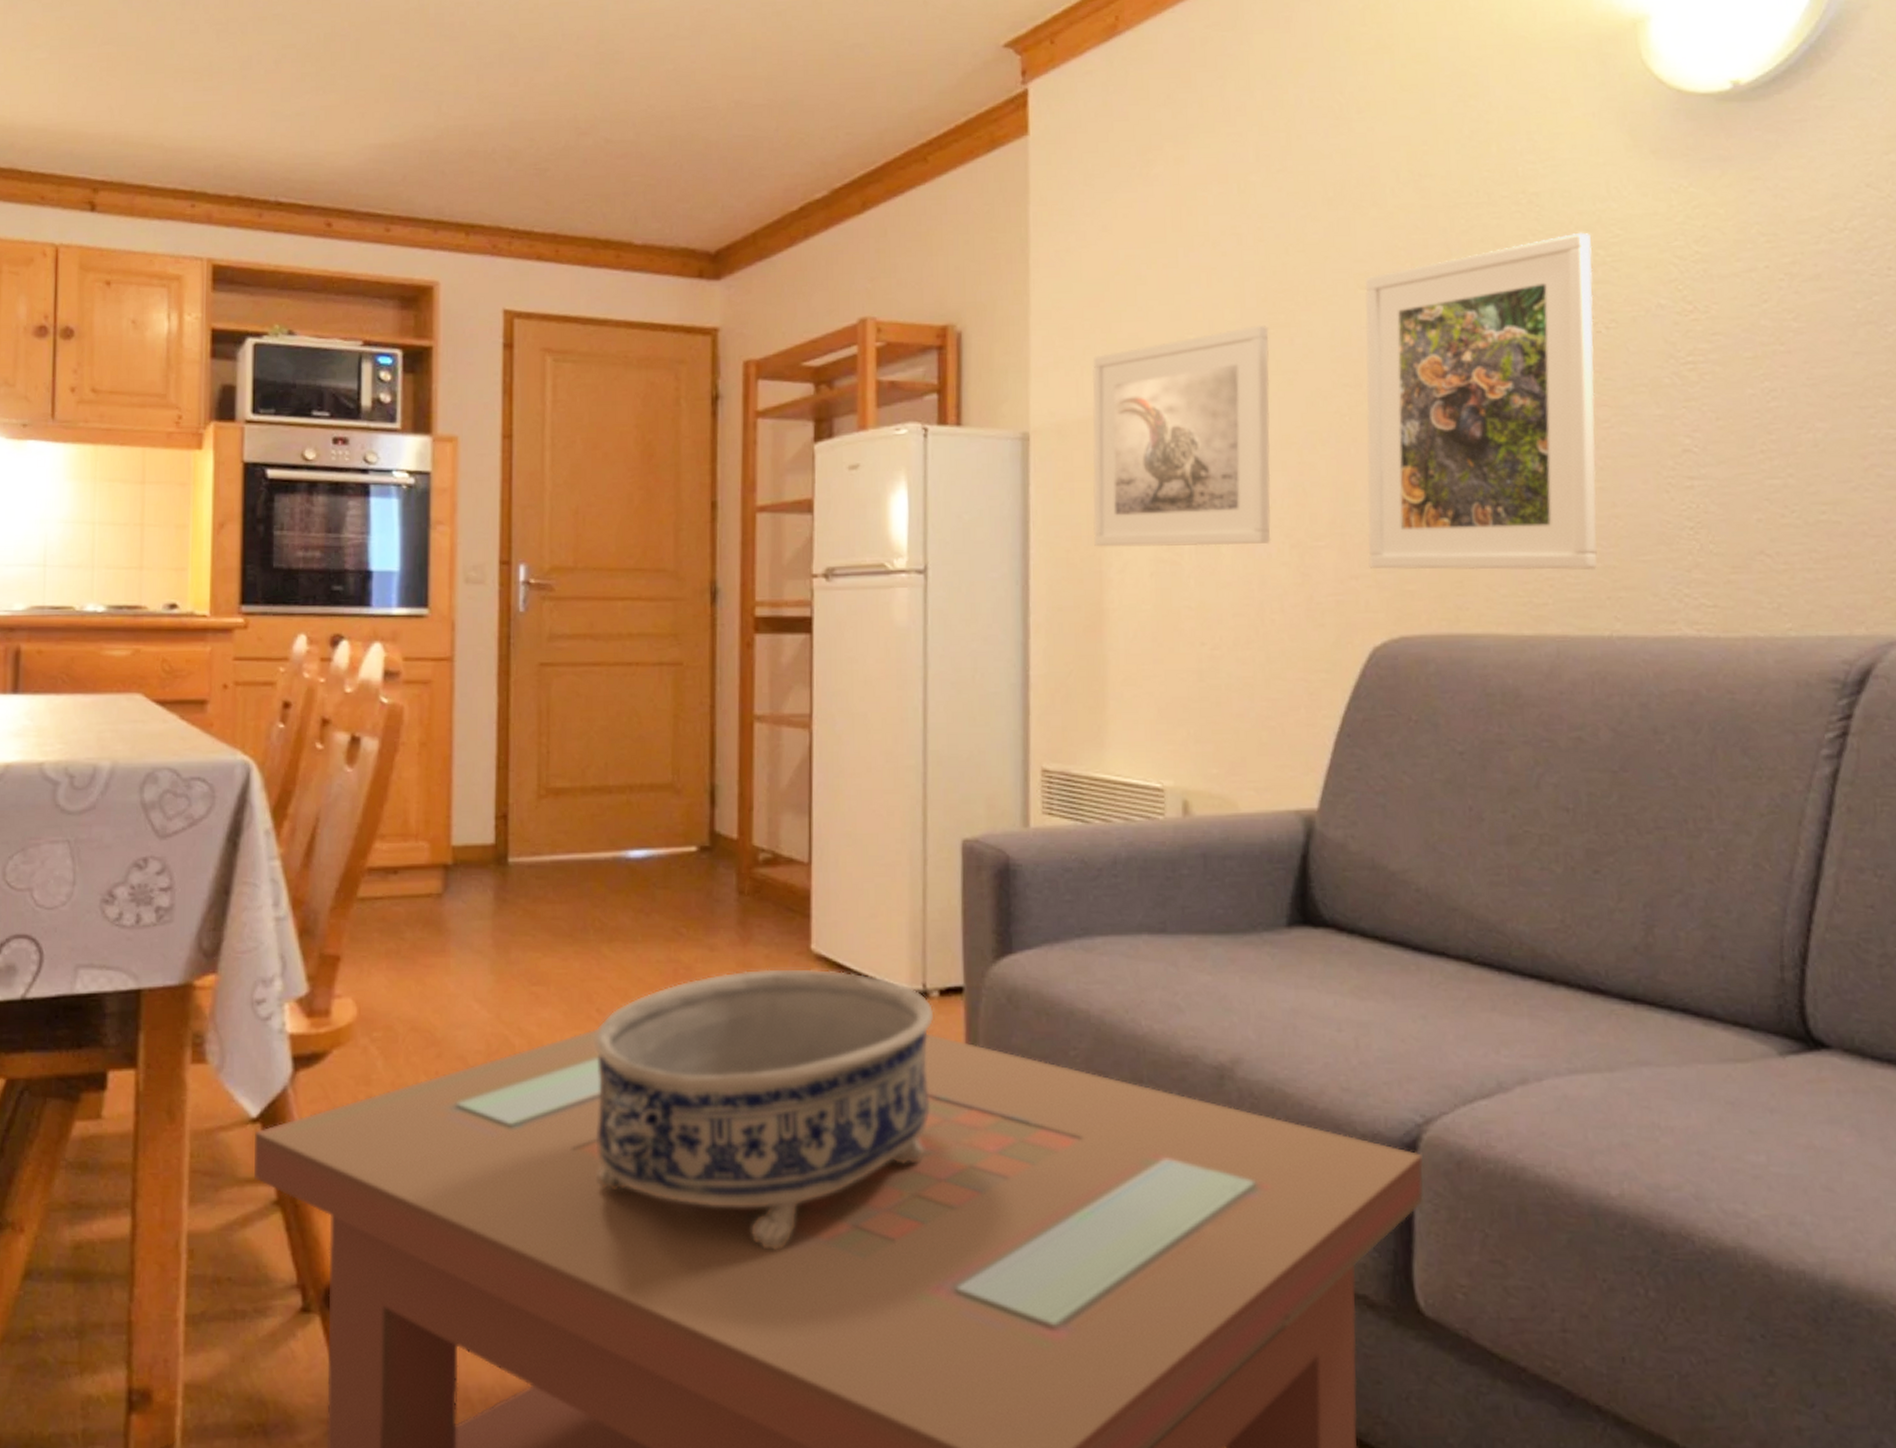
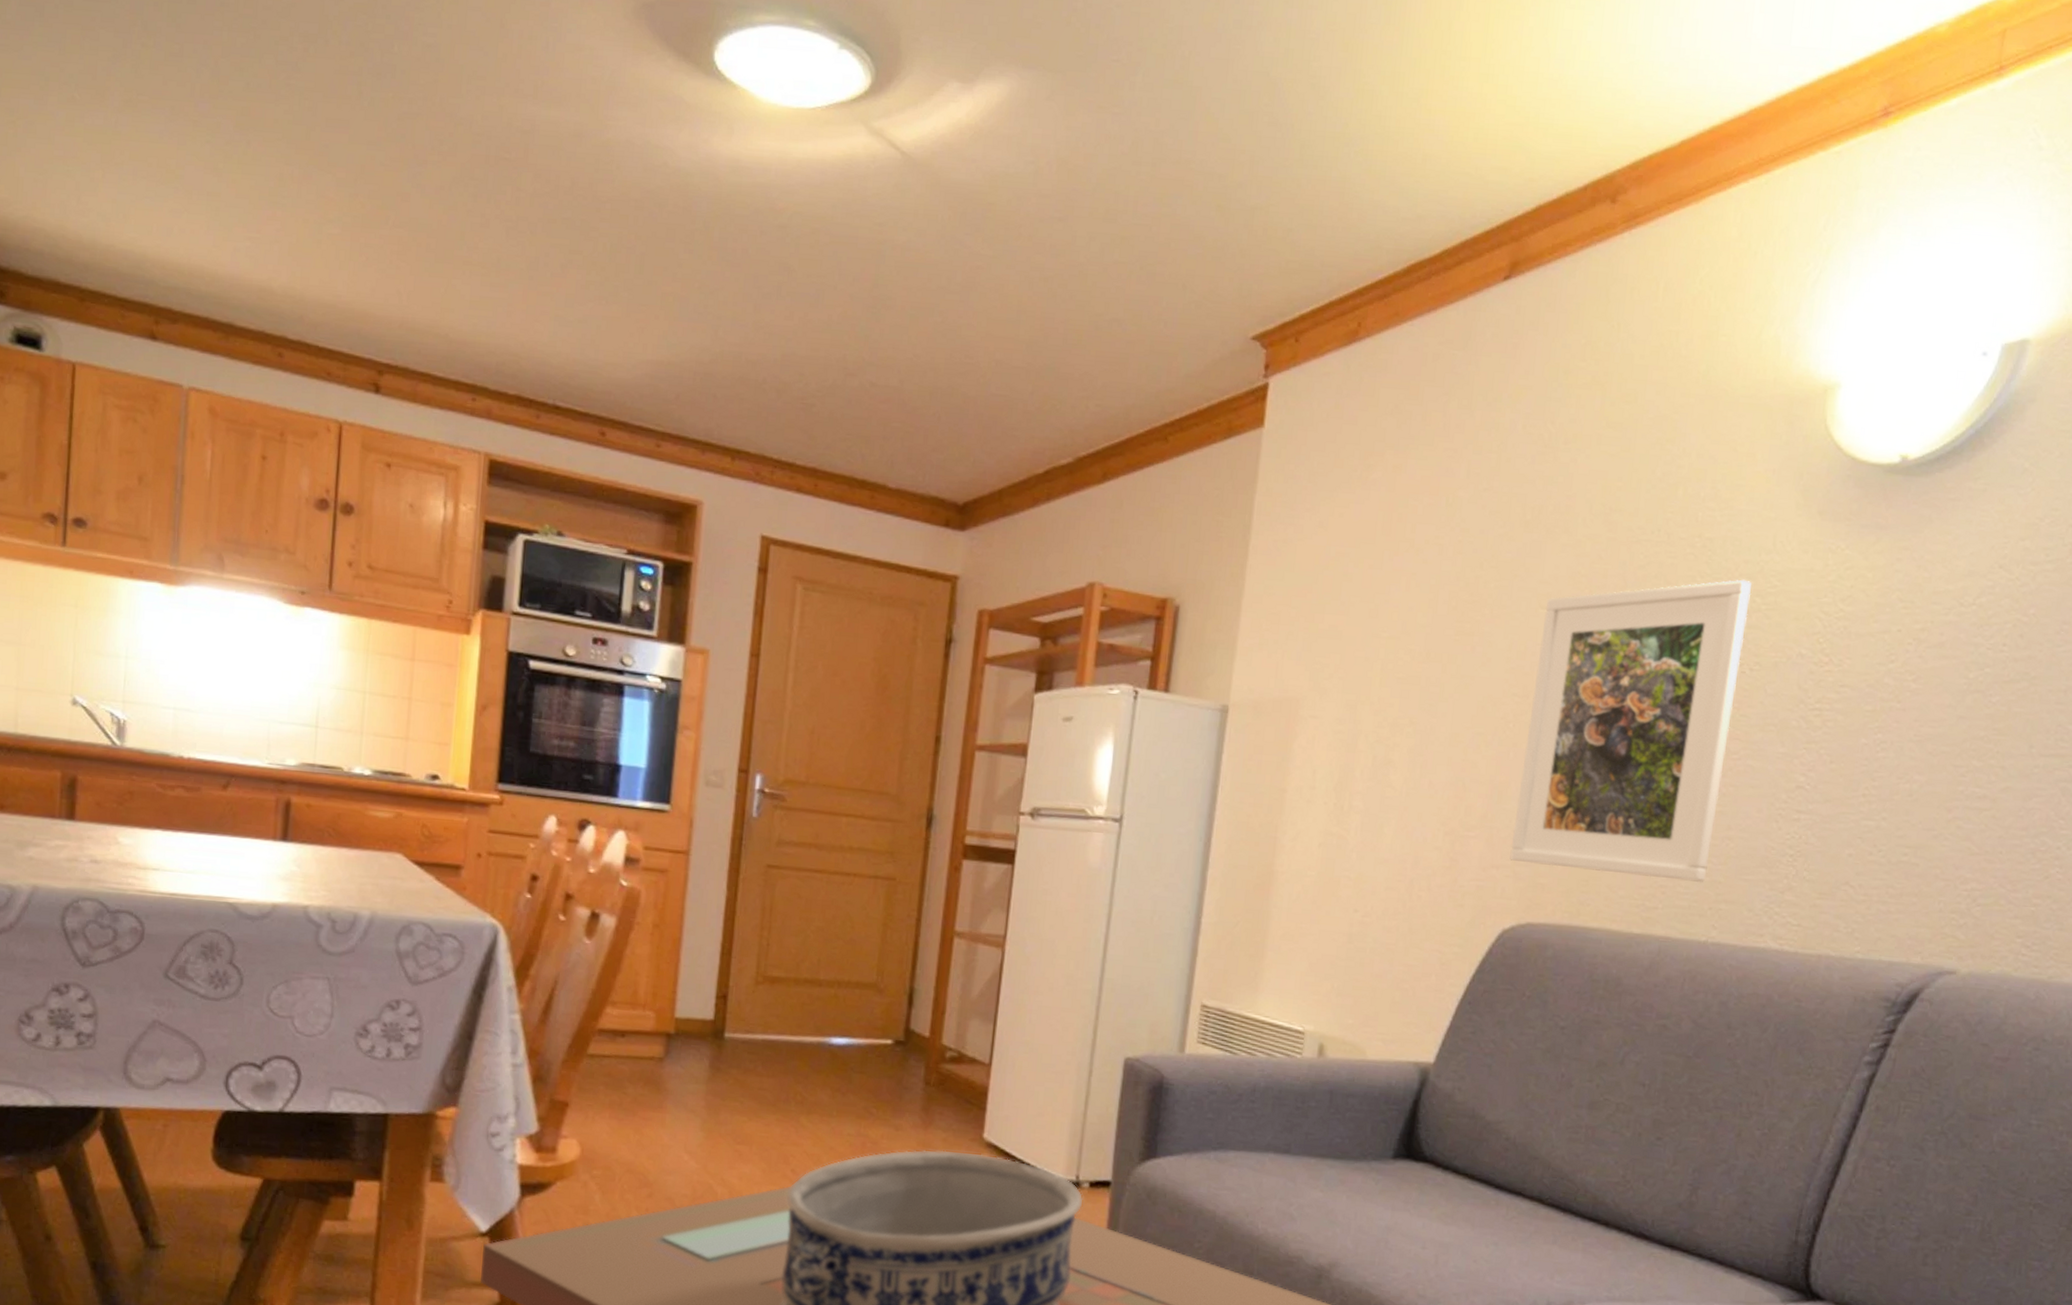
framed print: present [1092,325,1271,547] -> none [1273,631,1455,830]

